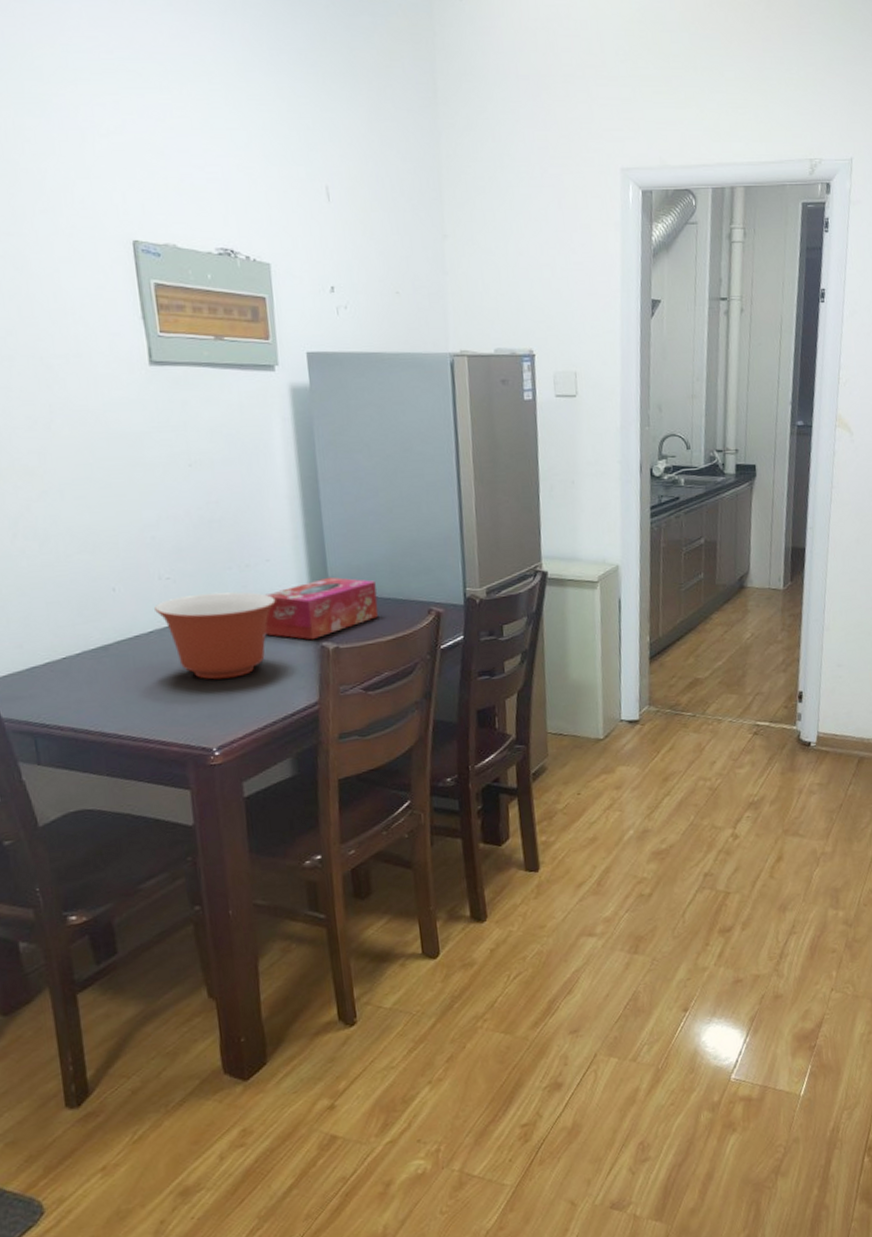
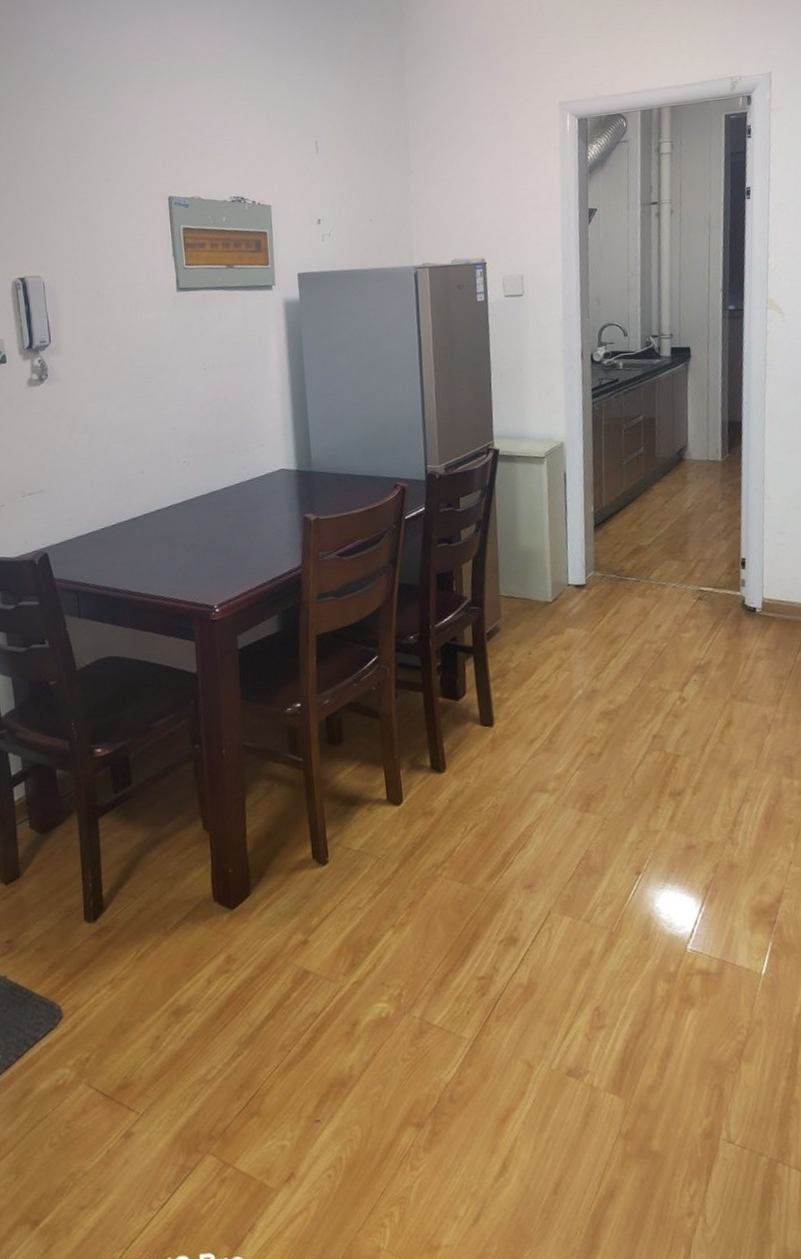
mixing bowl: present [154,591,276,680] -> none [173,472,268,547]
tissue box: present [264,577,379,640] -> none [258,458,353,513]

